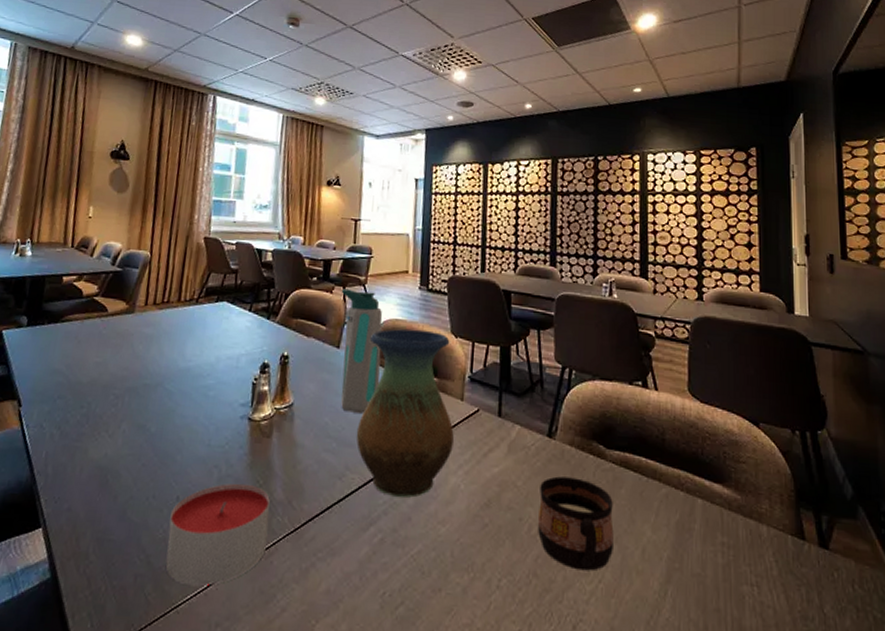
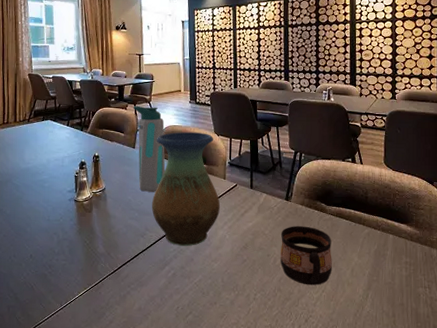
candle: present [165,483,270,587] -> none [27,244,96,311]

